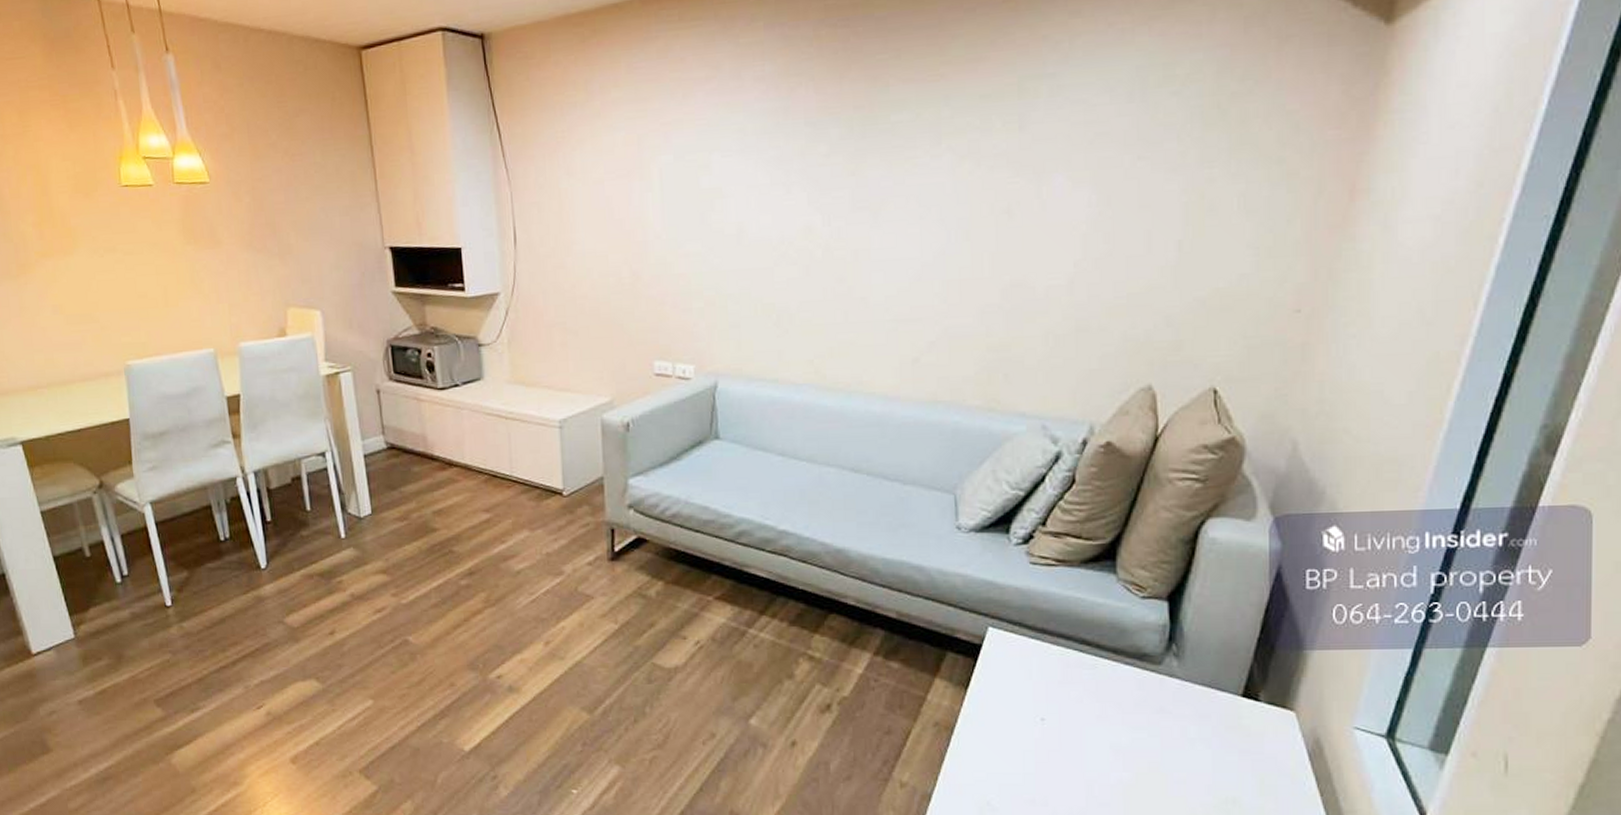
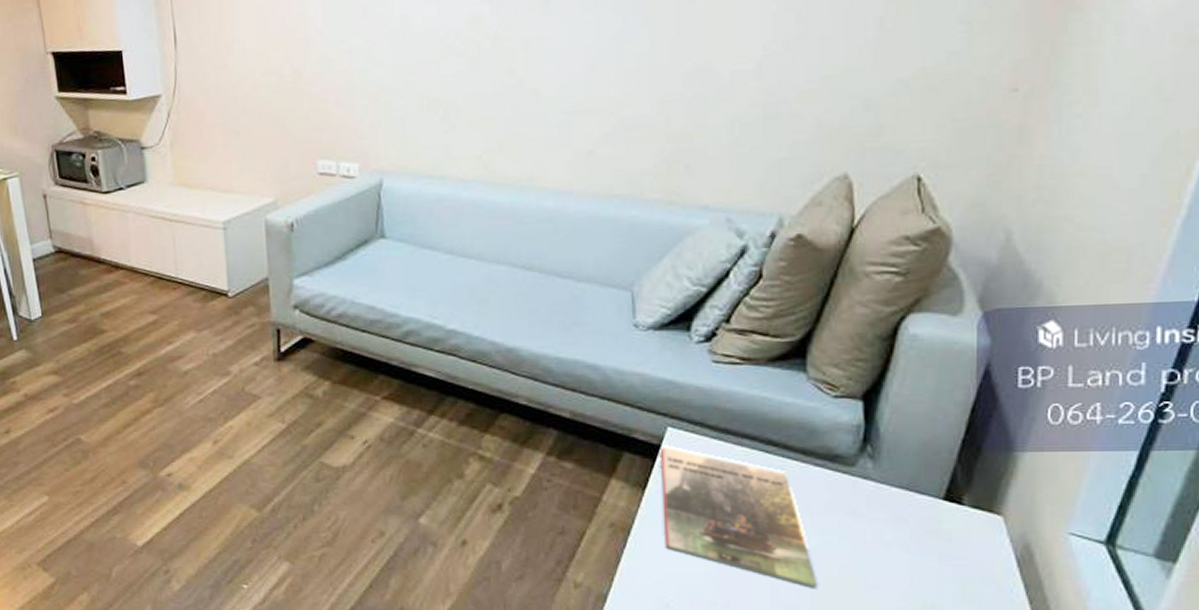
magazine: none [982,646,1129,784] -> present [661,447,818,588]

